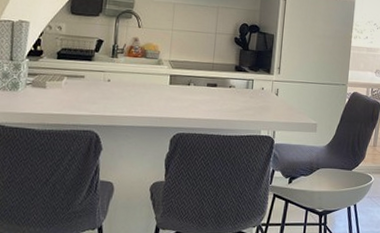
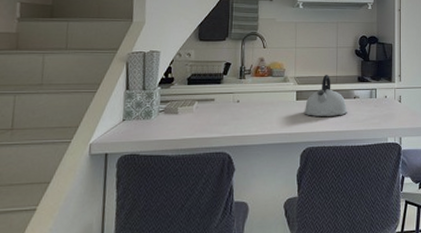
kettle: none [176,61,222,104] -> present [304,75,348,116]

